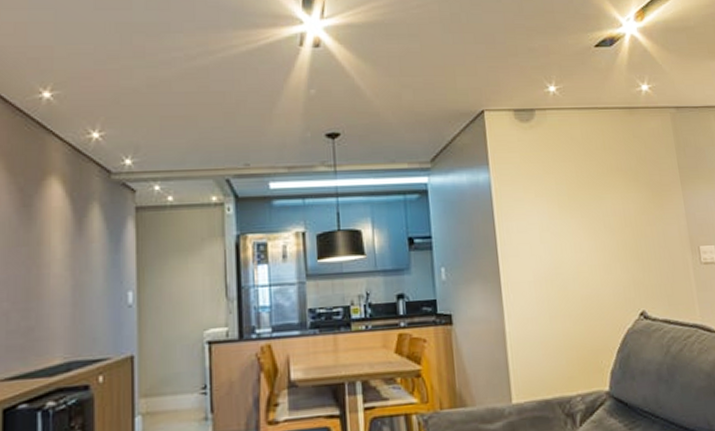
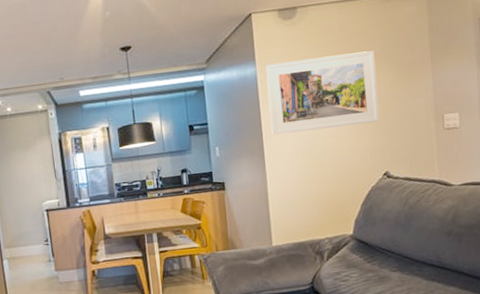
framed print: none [500,166,632,258] -> present [265,50,380,136]

